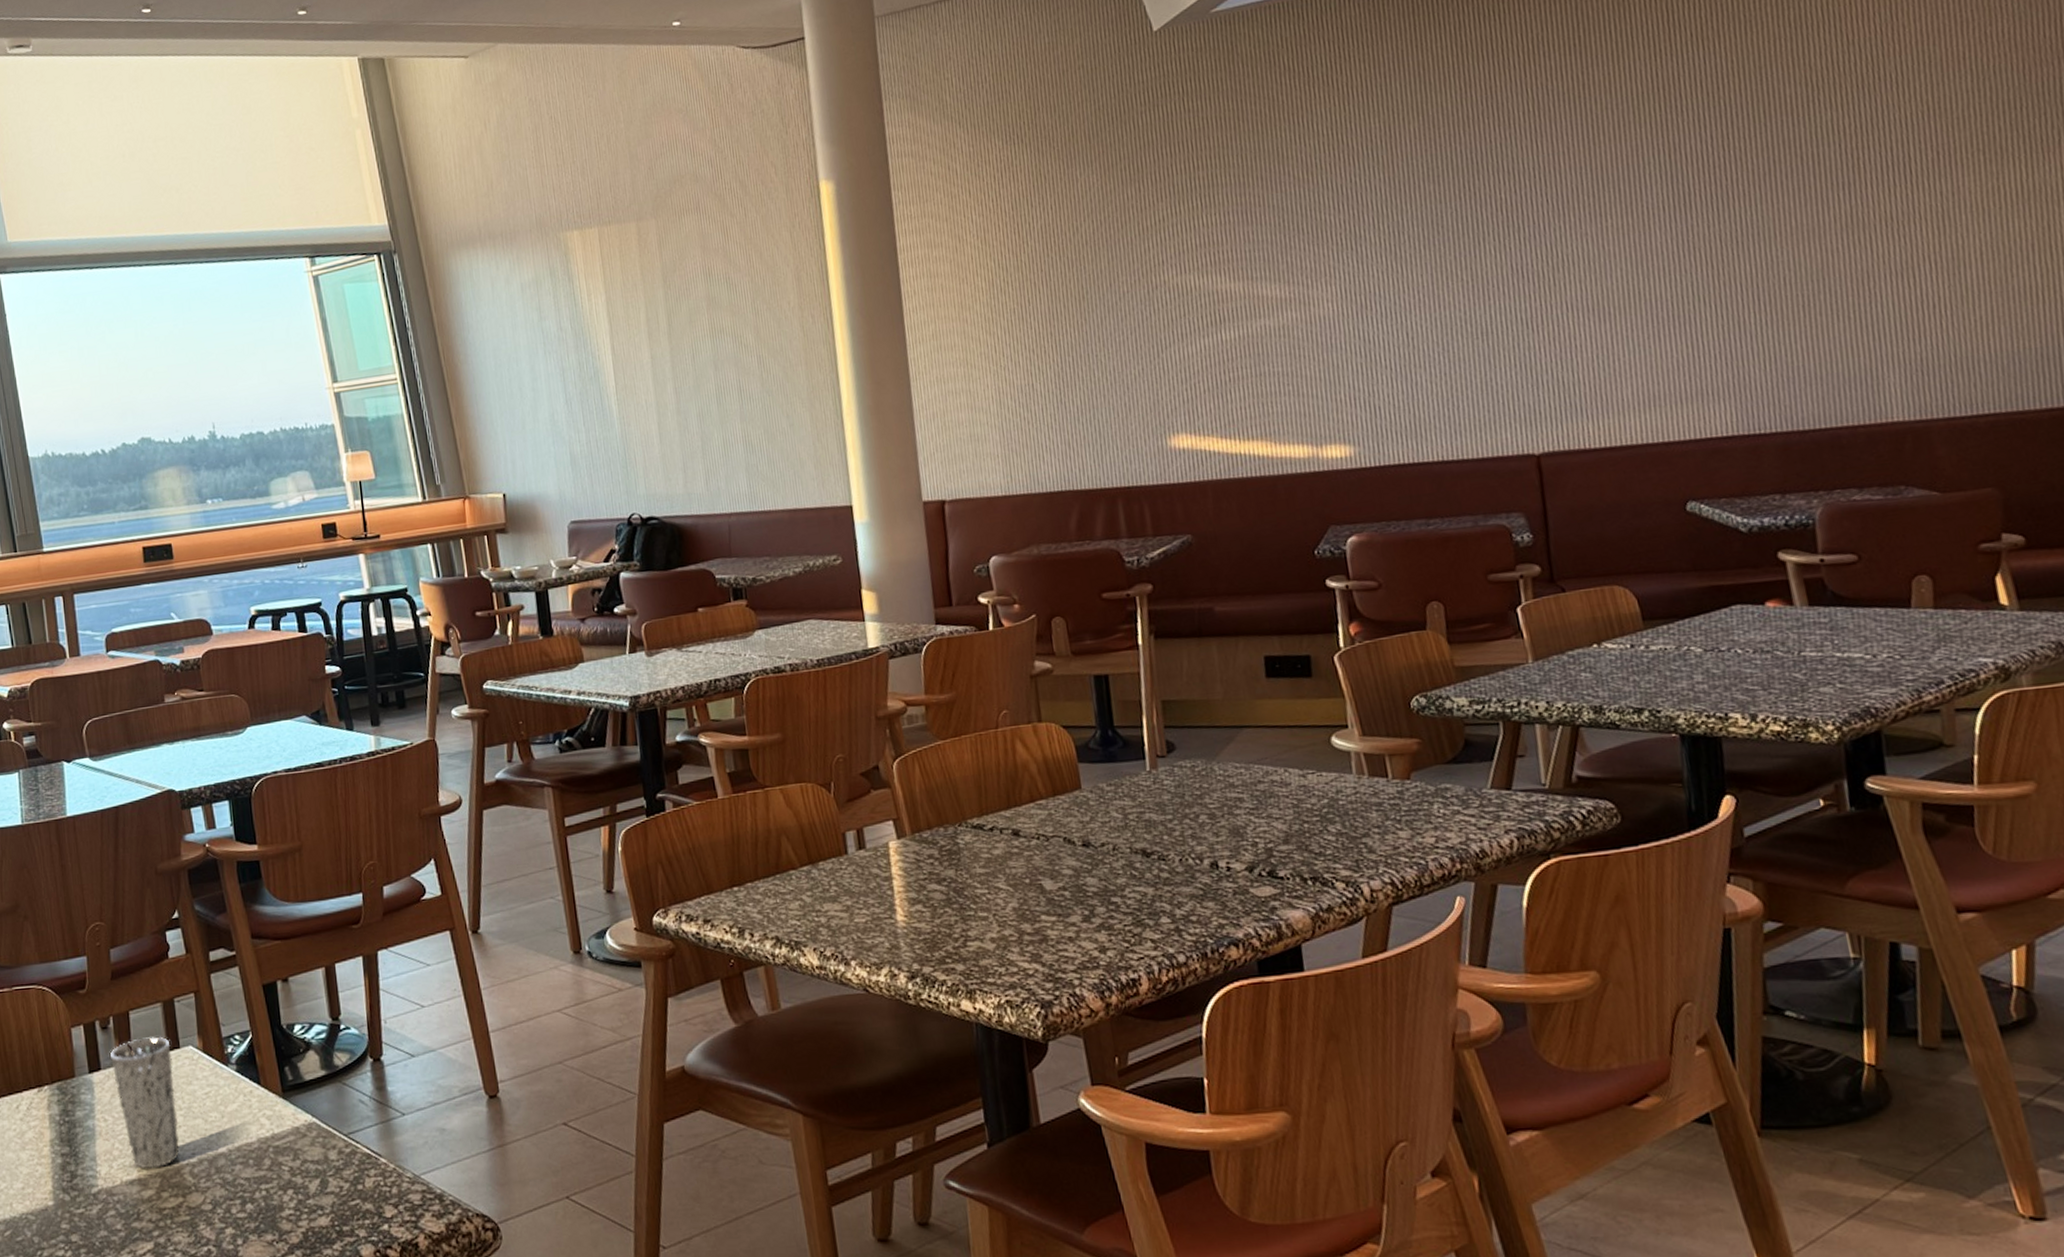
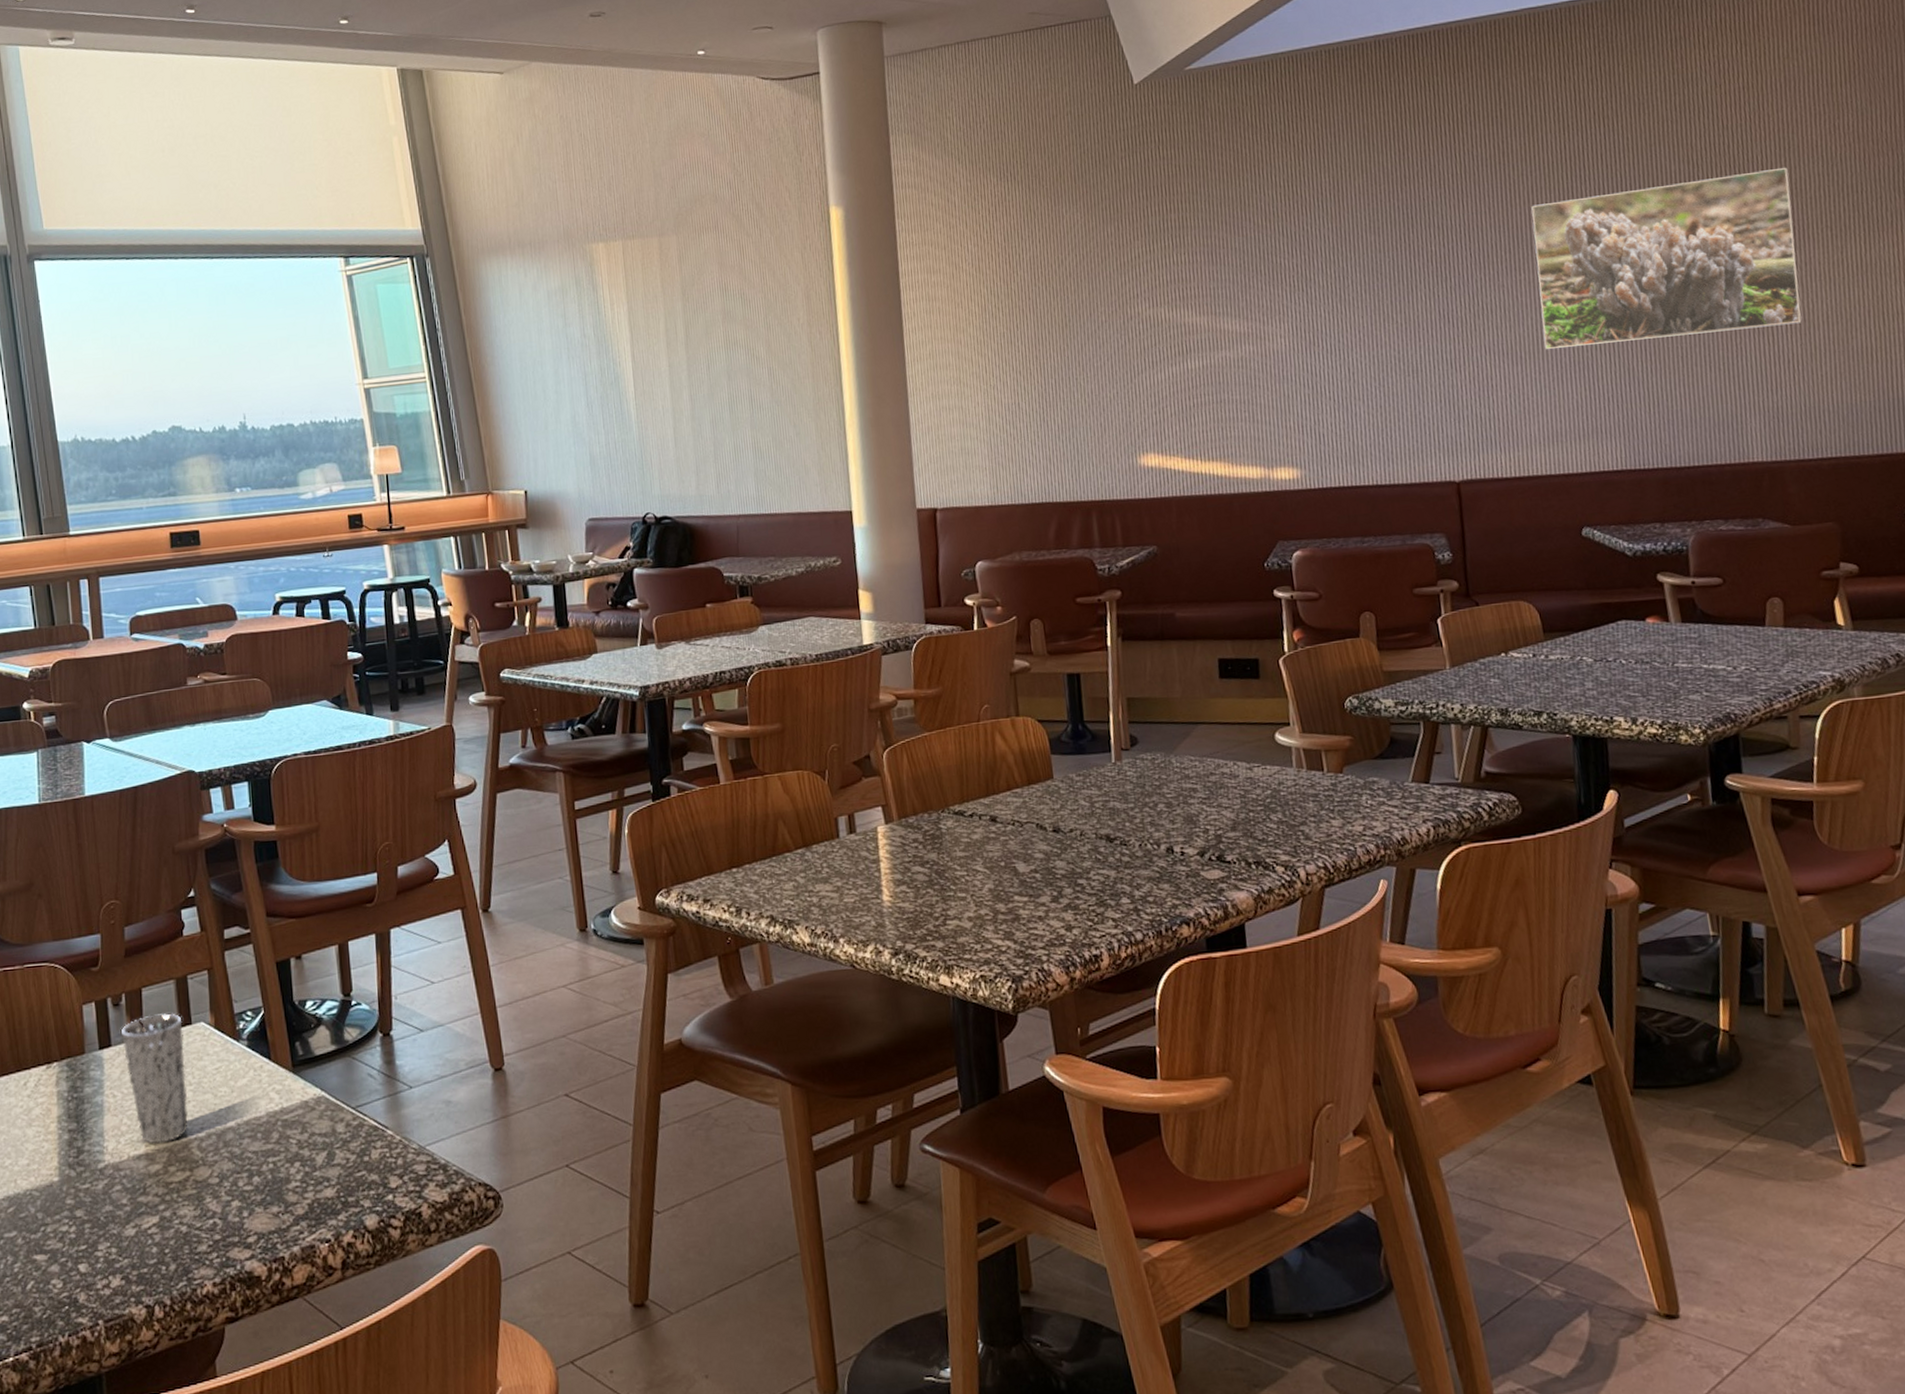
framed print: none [1618,84,1949,303] -> present [1531,167,1802,349]

